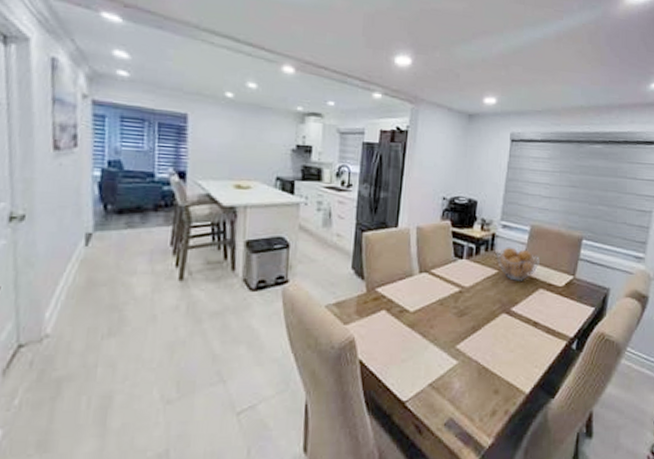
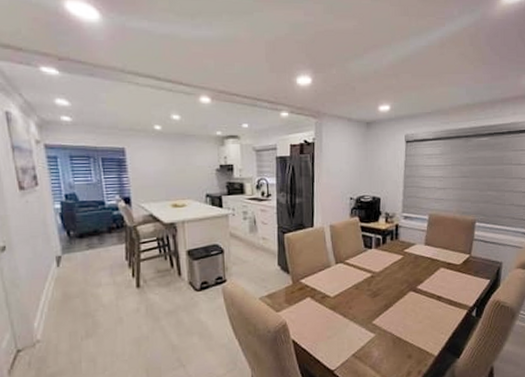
fruit basket: present [496,247,540,281] -> none [401,235,439,263]

